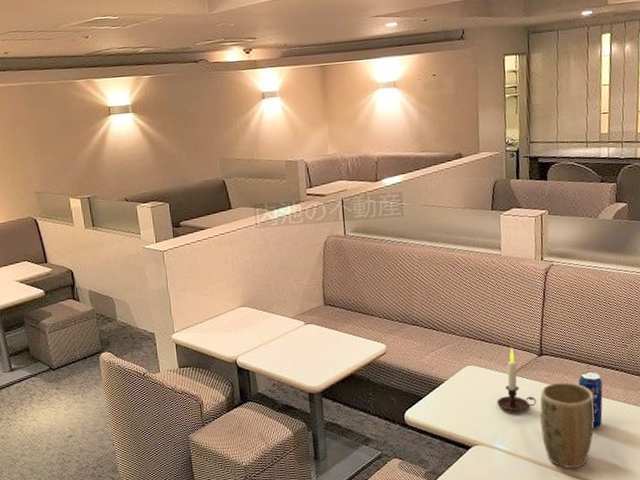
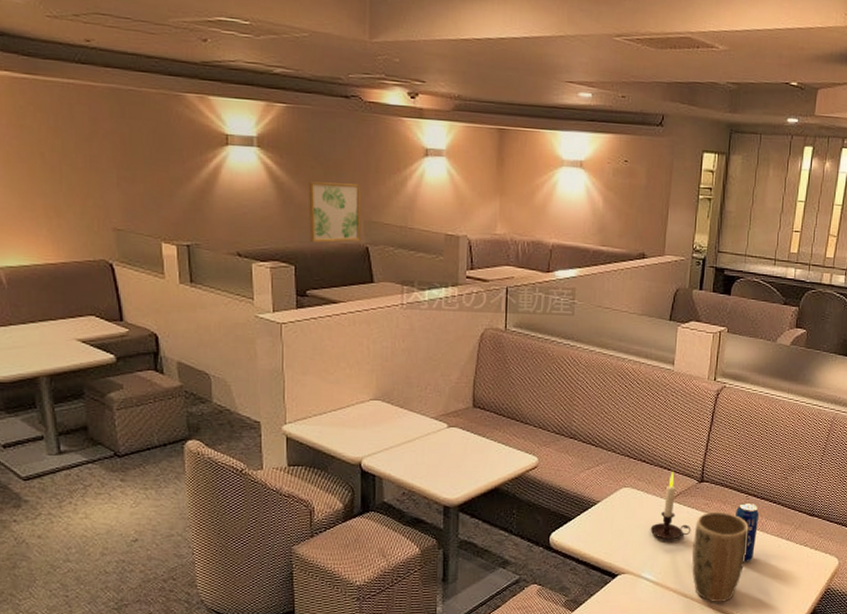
wall art: none [173,130,218,182] -> present [308,181,361,243]

